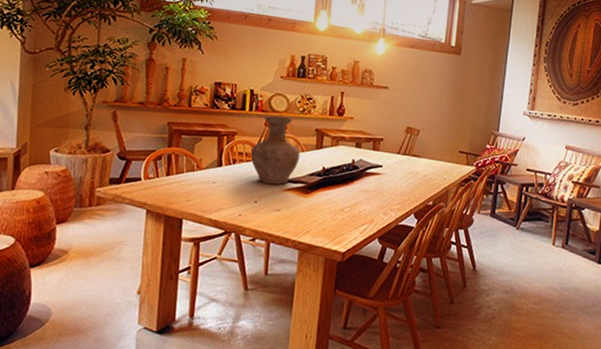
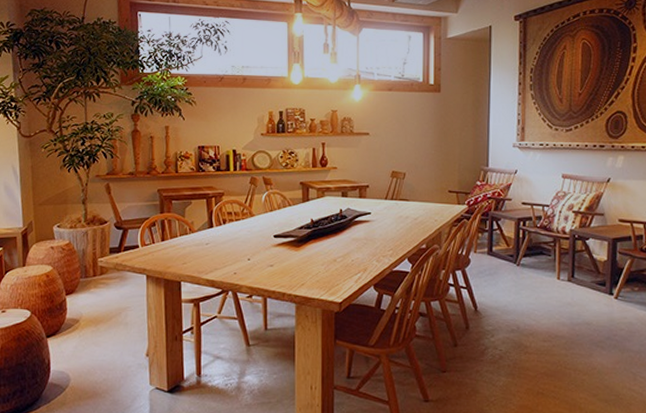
vase: present [250,116,300,185] -> none [239,173,288,241]

